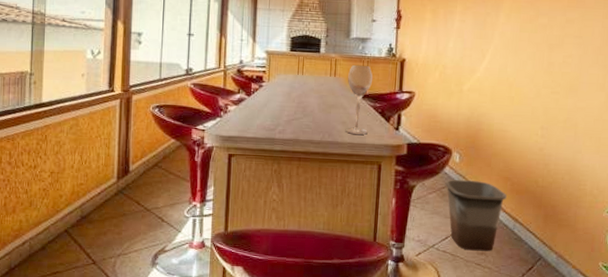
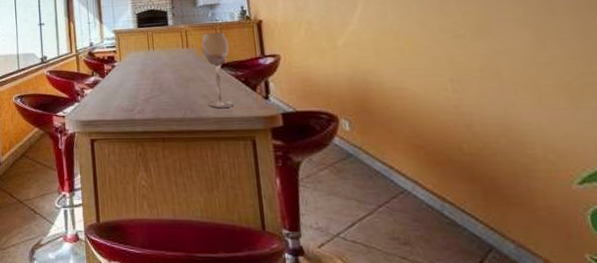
waste bin: present [445,179,507,252] -> none [337,152,423,241]

